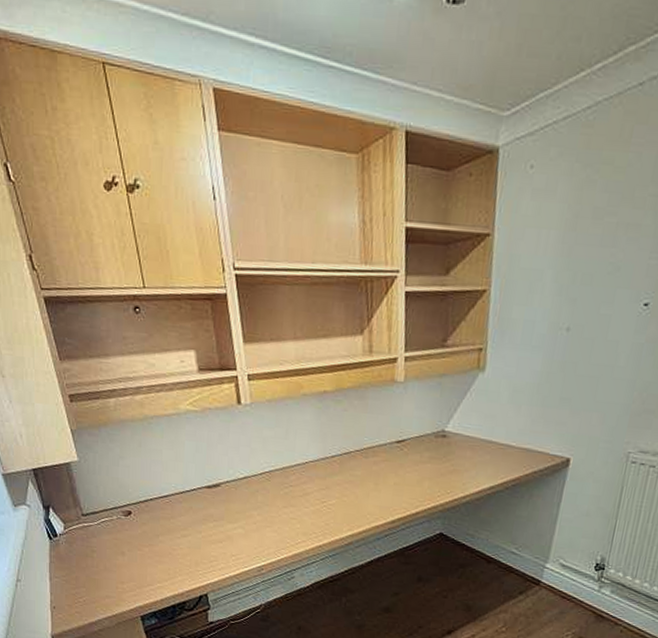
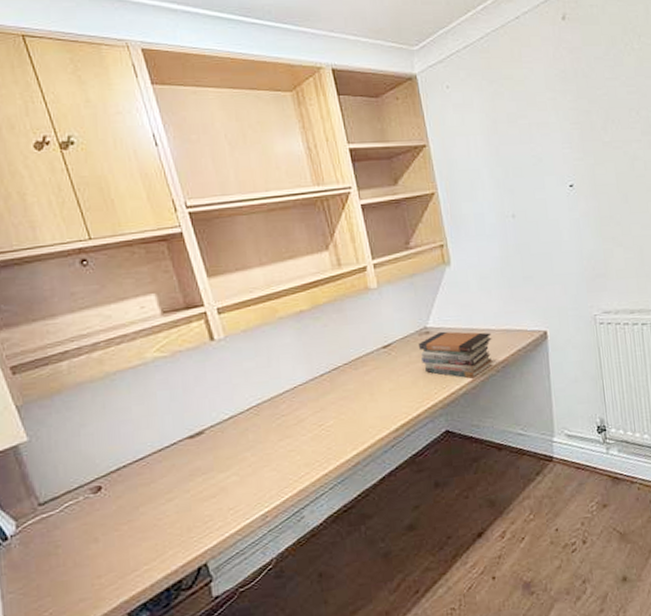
book stack: none [431,437,510,491] -> present [419,331,493,380]

